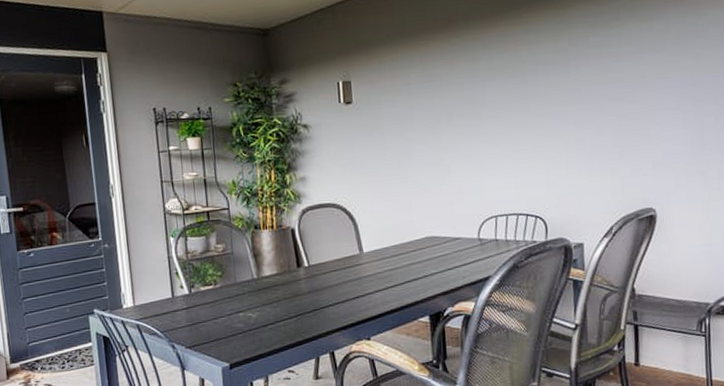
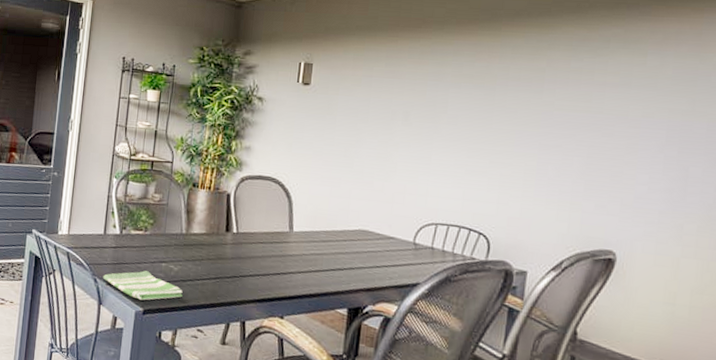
dish towel: none [180,325,267,356] -> present [102,270,183,301]

